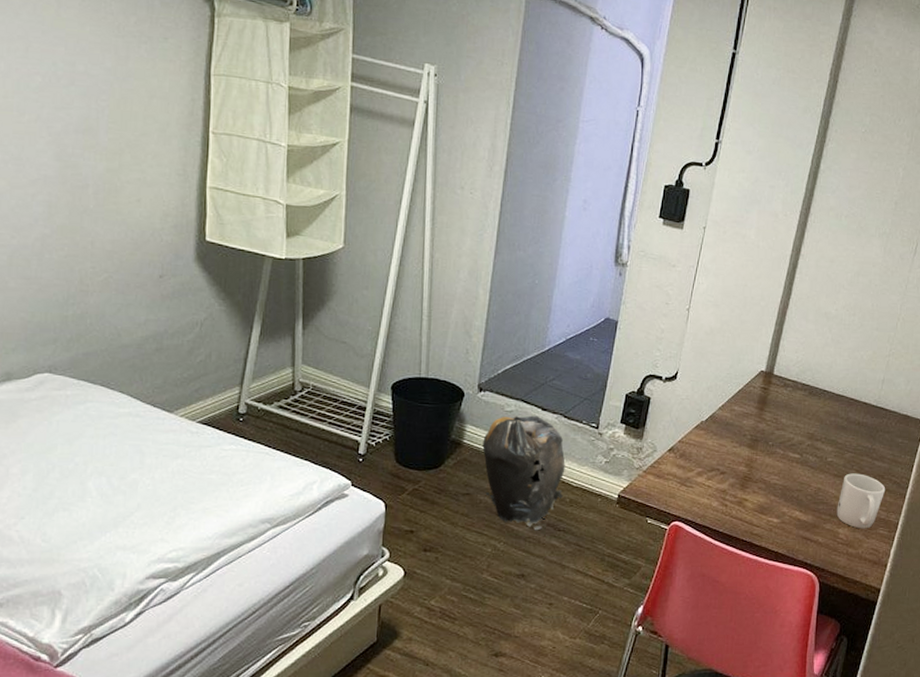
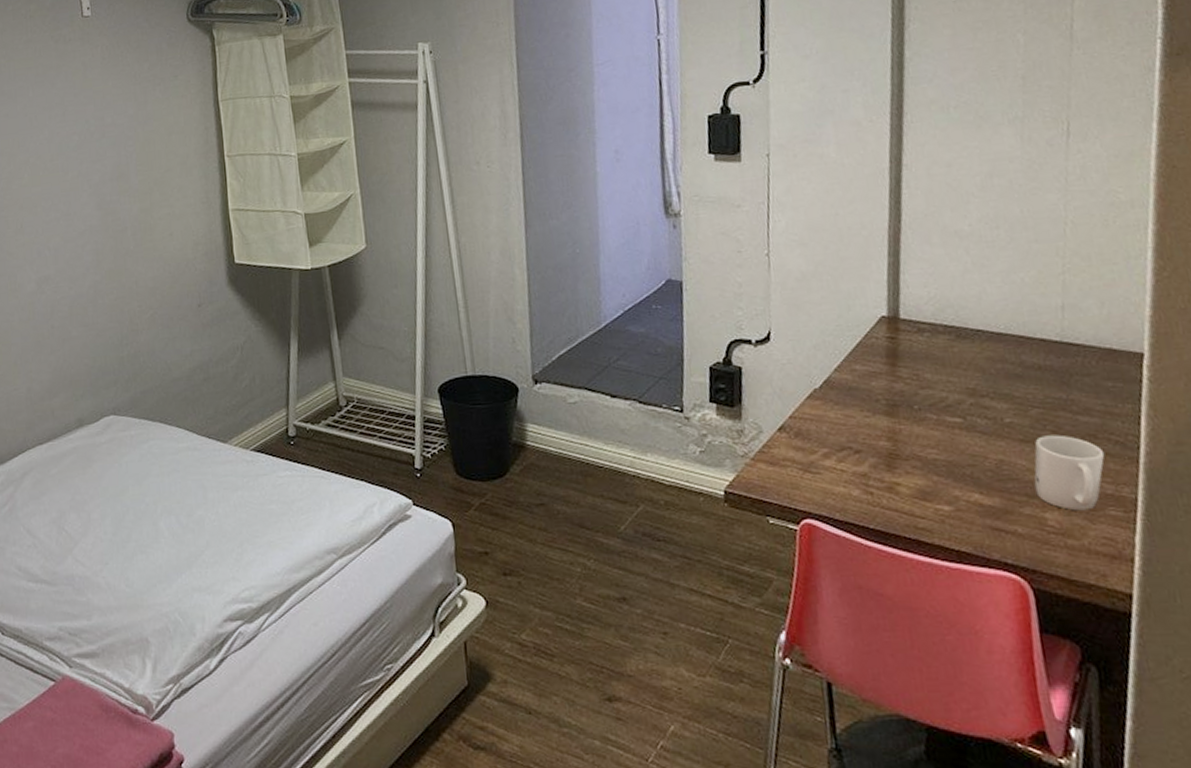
plastic bag: present [482,415,566,531] -> none [548,404,655,543]

